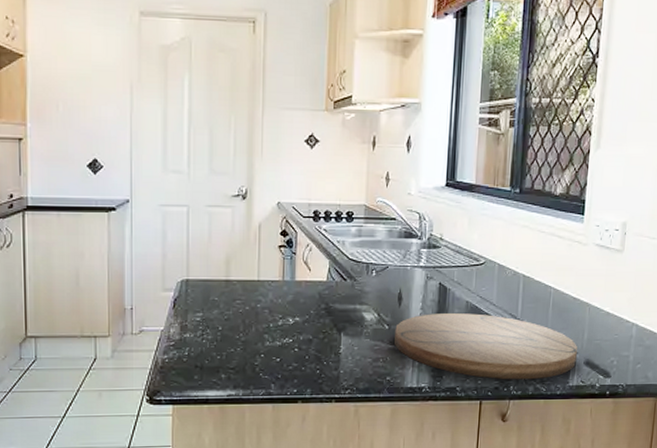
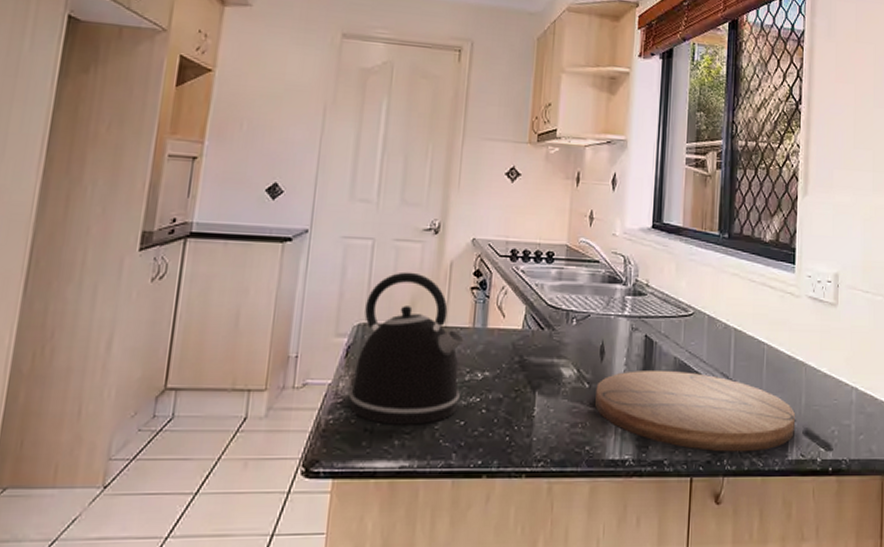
kettle: none [179,234,277,362] -> present [348,272,466,425]

